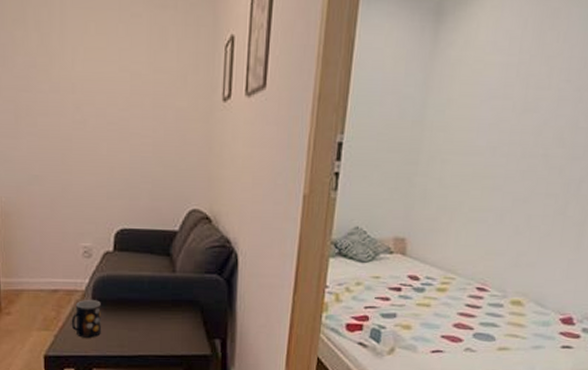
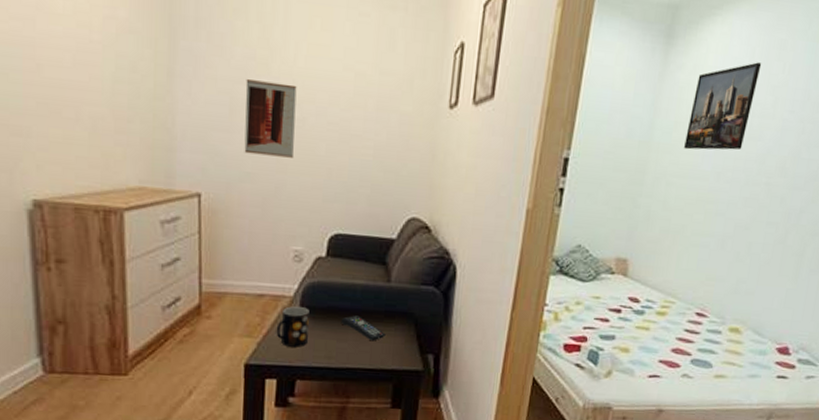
wall art: none [28,87,77,159] -> present [244,79,297,158]
remote control: none [131,305,174,329] -> present [341,315,386,341]
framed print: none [458,33,535,126] -> present [684,62,762,150]

